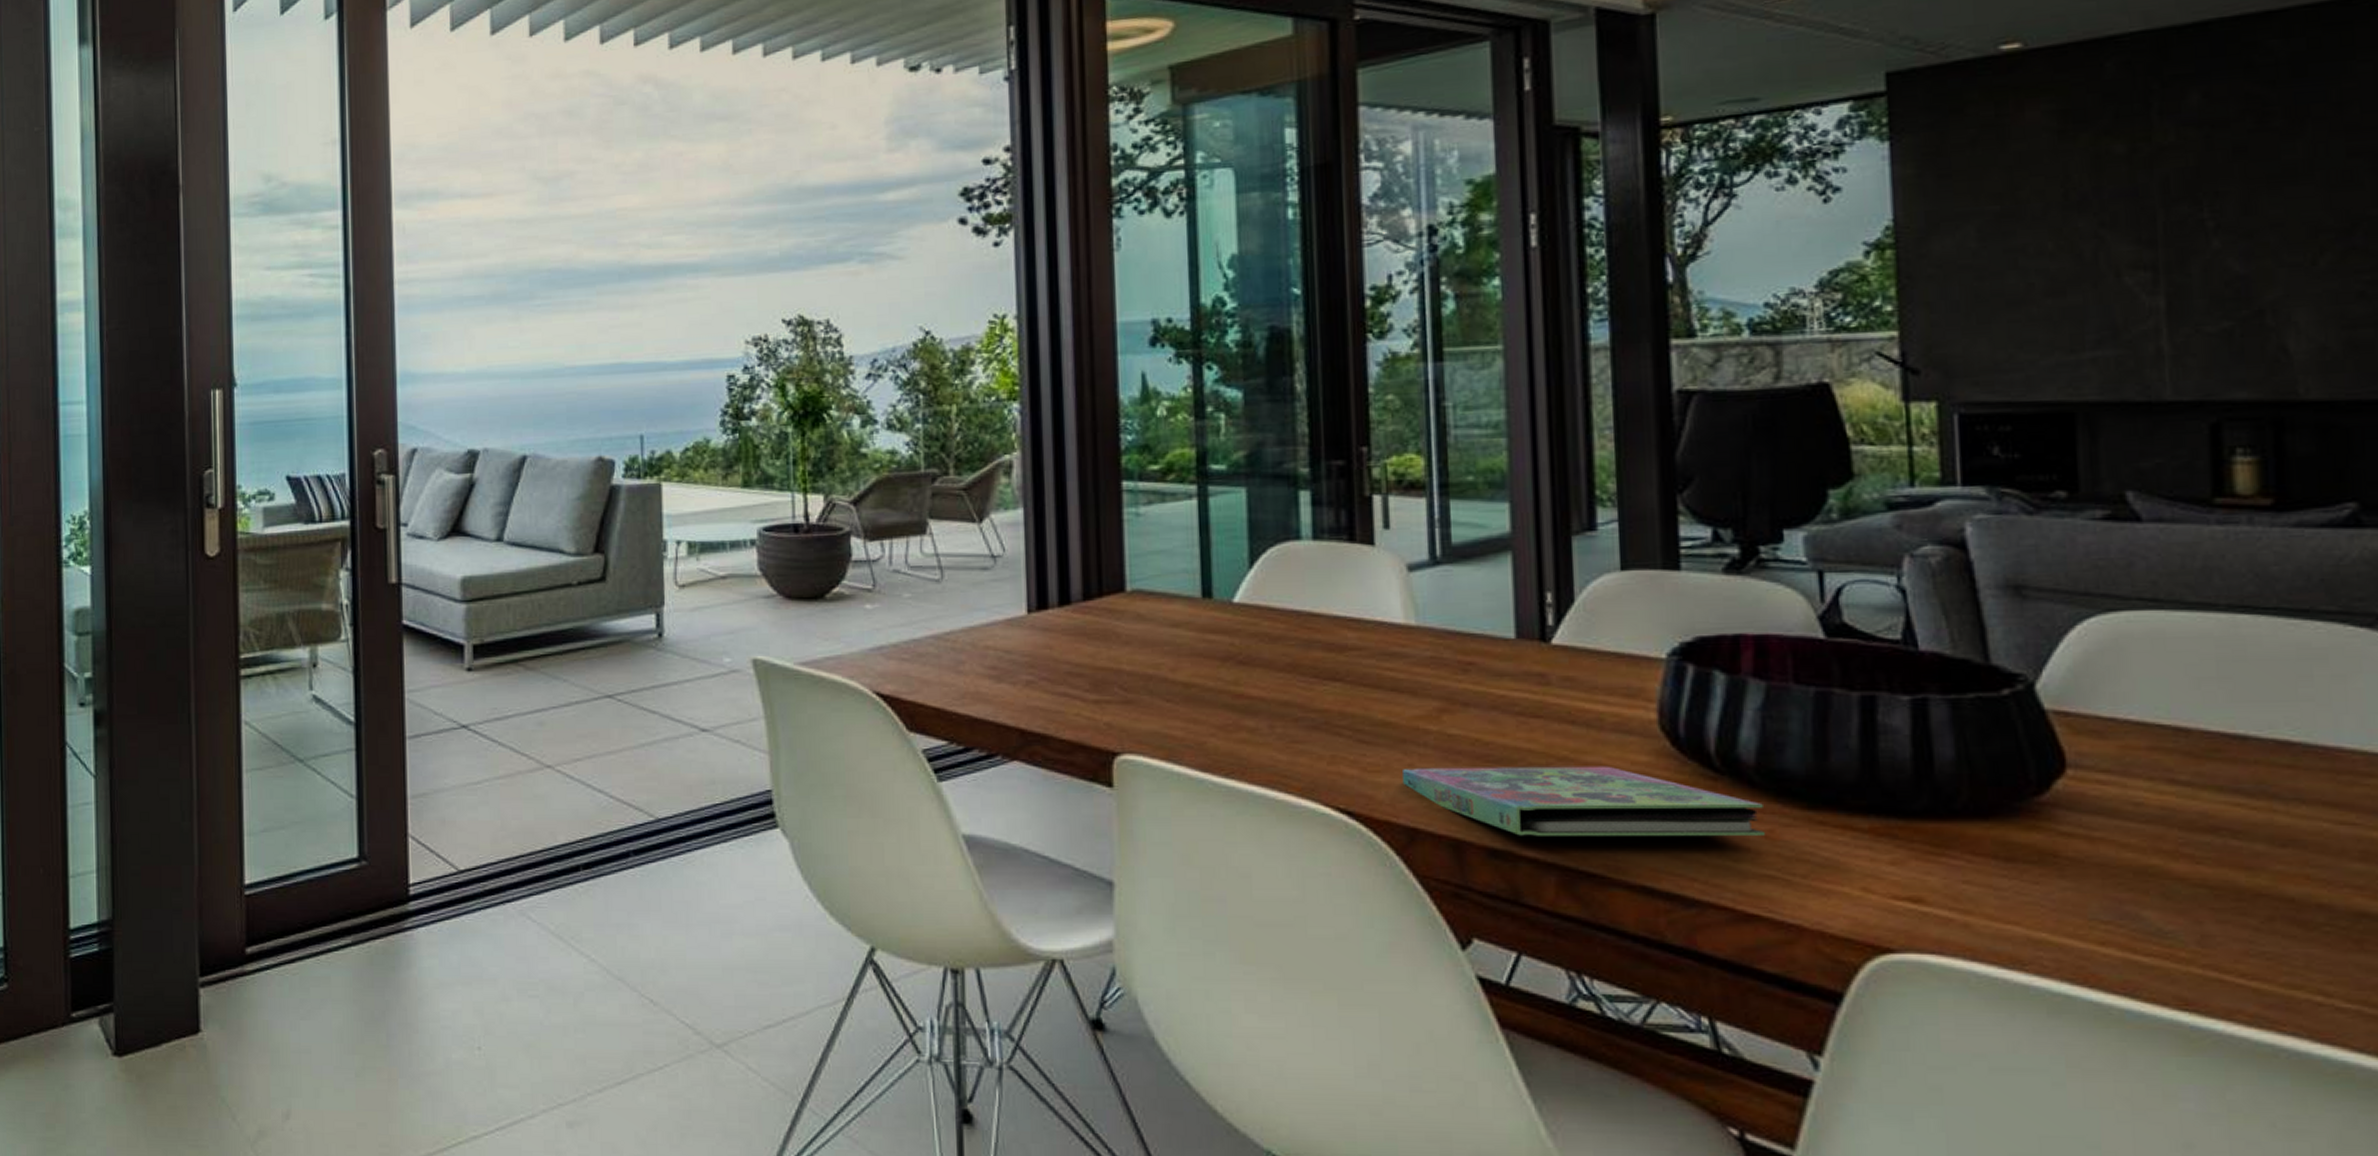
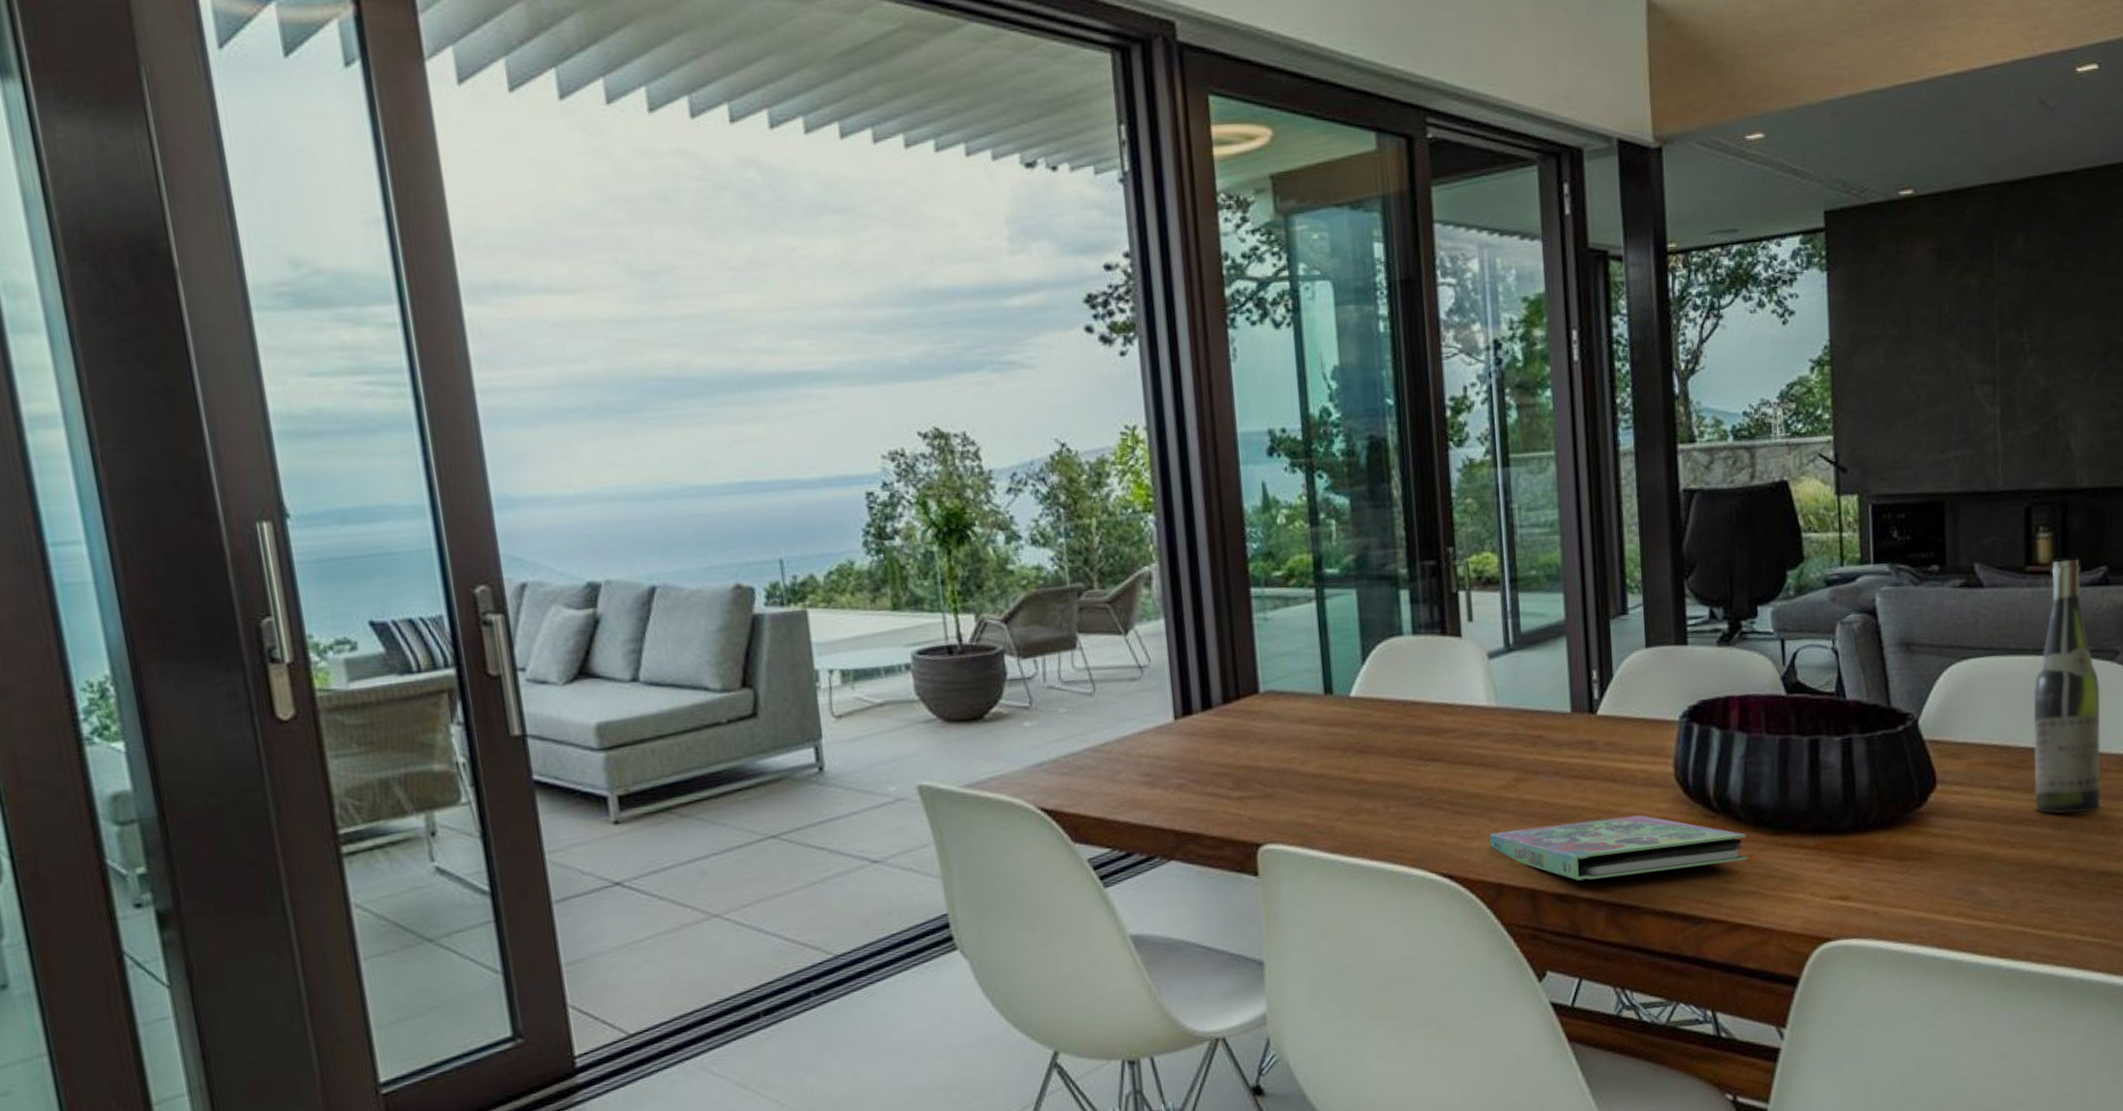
wine bottle: none [2230,492,2357,829] -> present [2033,560,2101,814]

